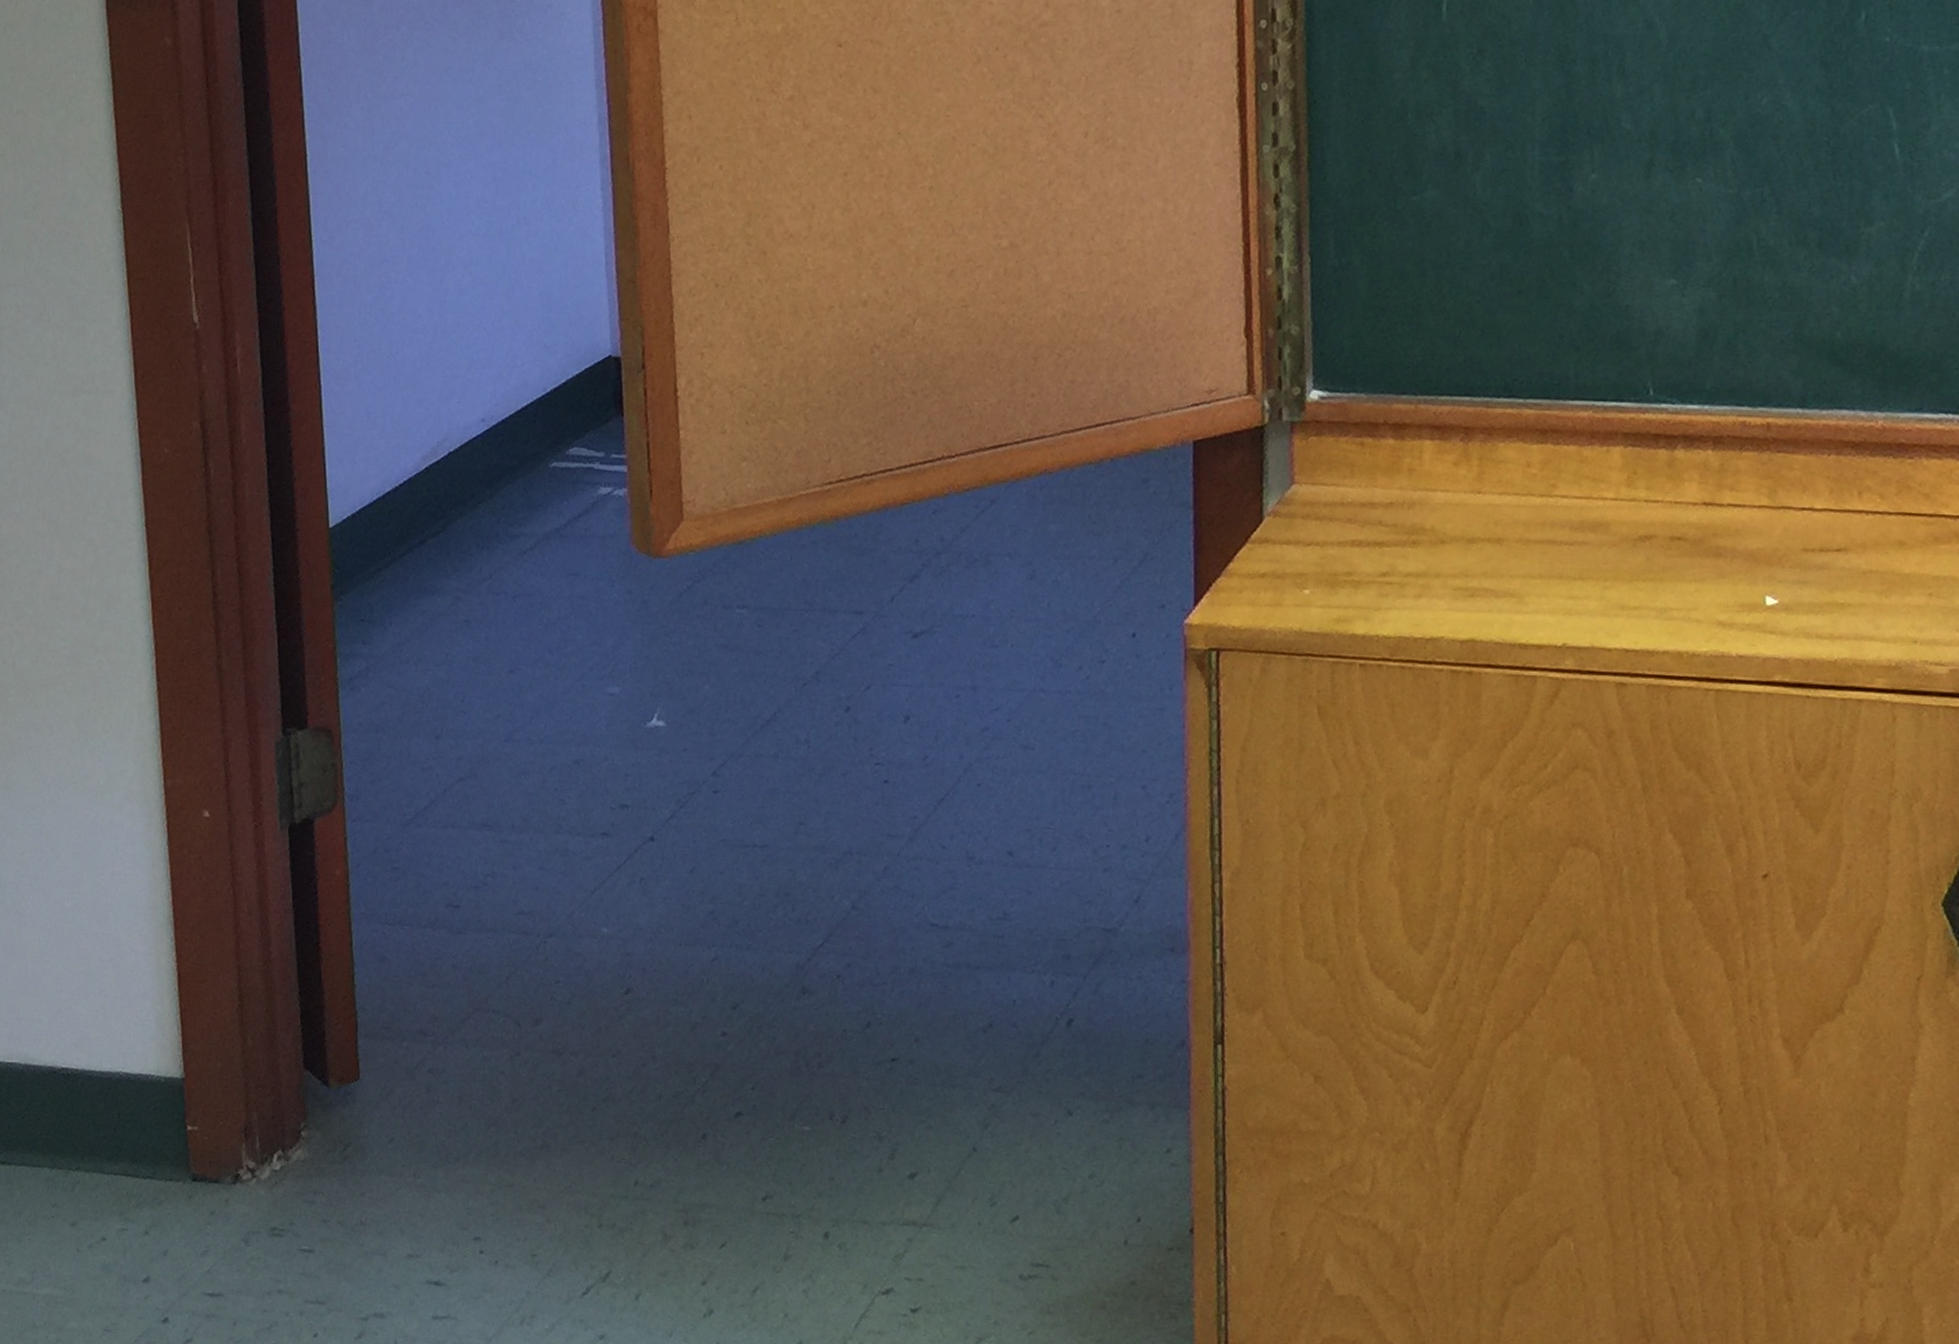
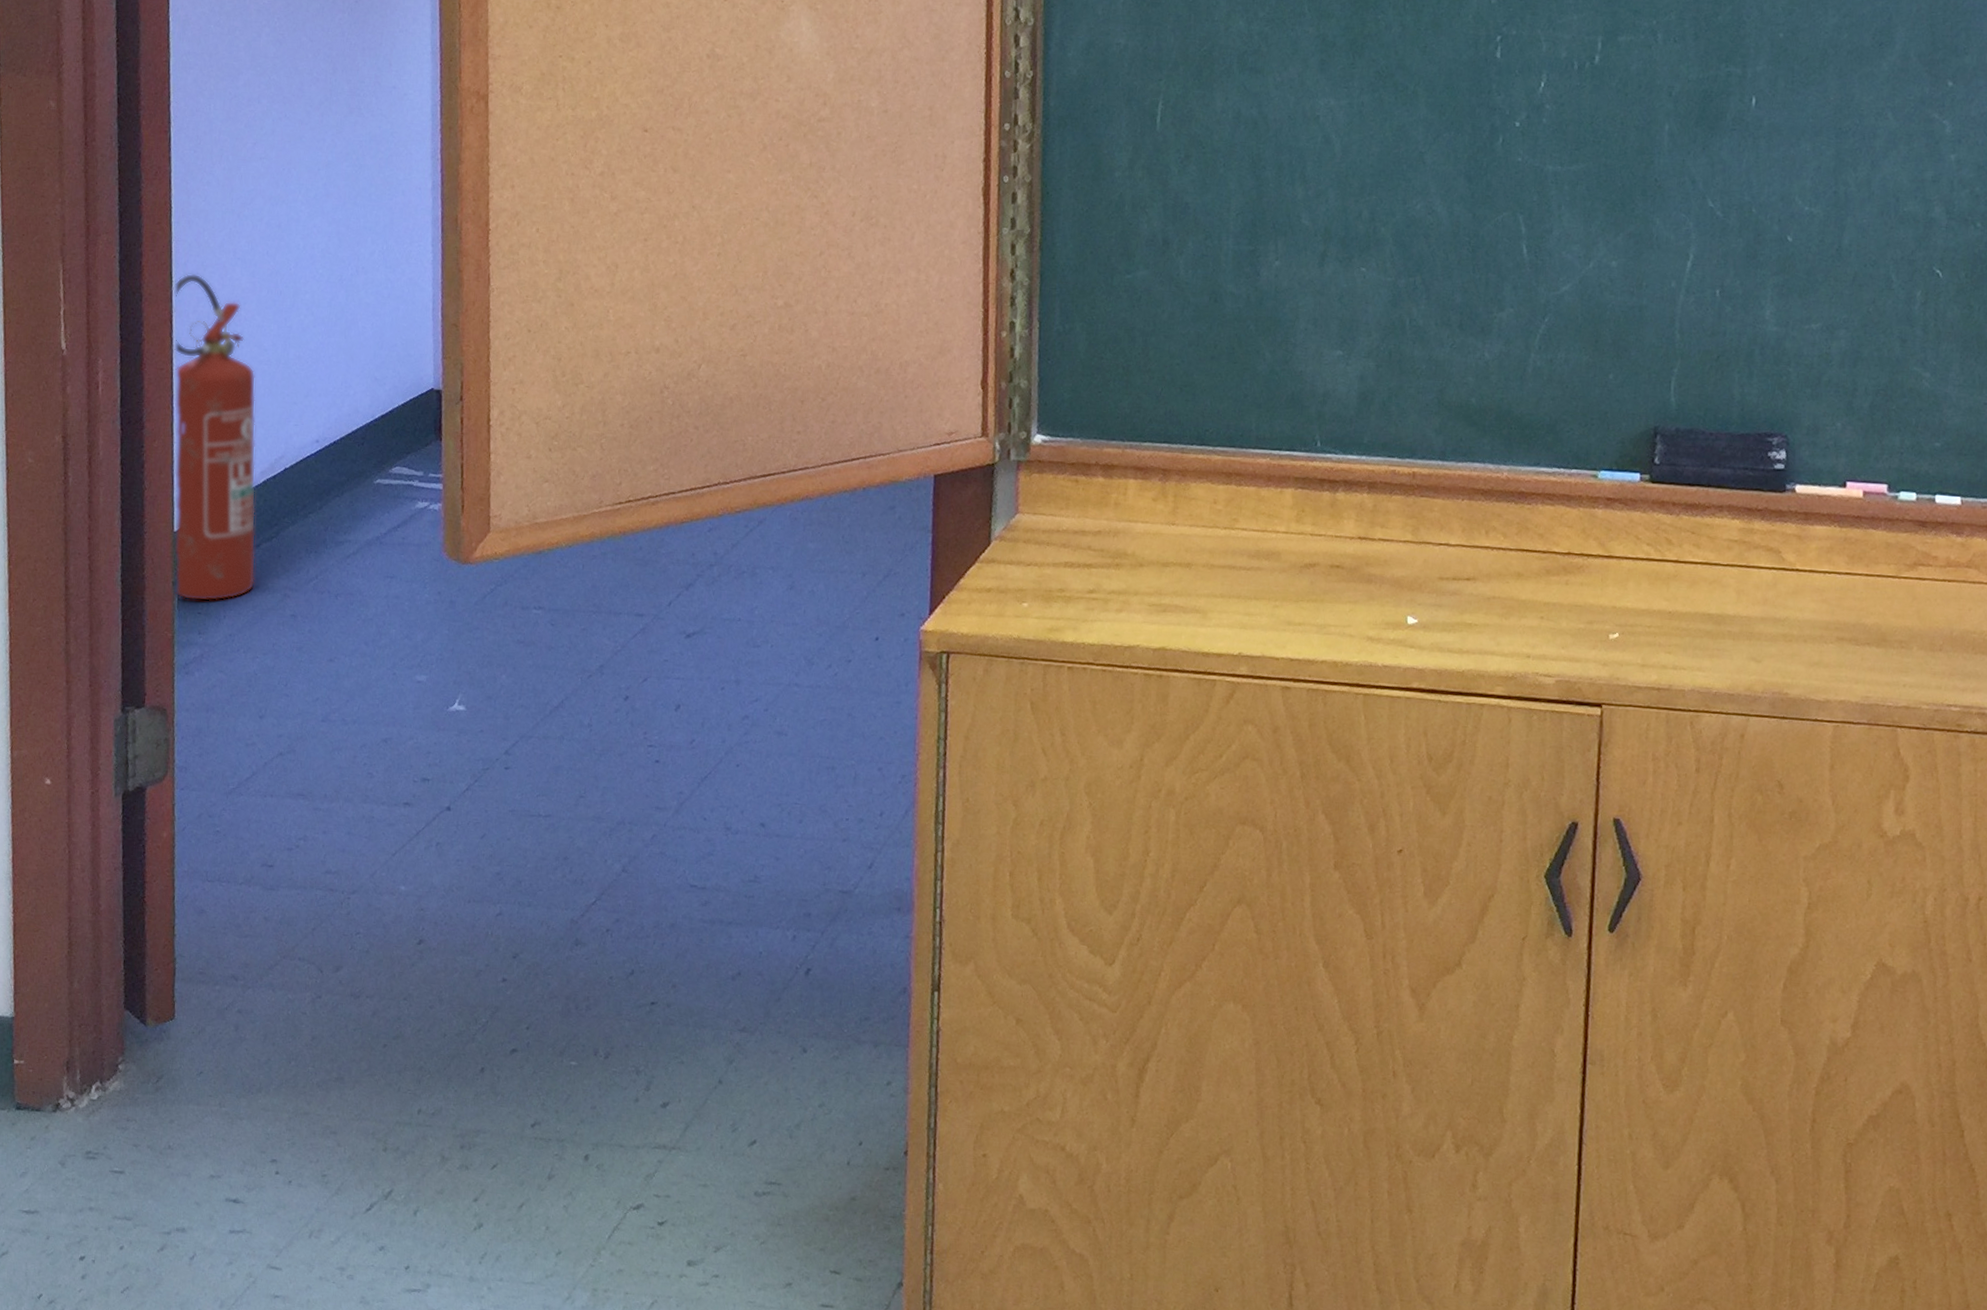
fire extinguisher: none [314,230,422,607] -> present [174,273,256,602]

